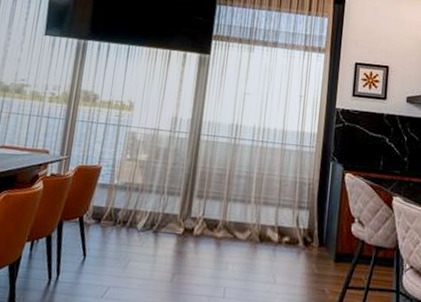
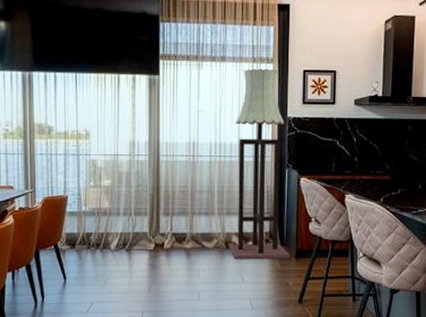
floor lamp: none [262,56,333,261] -> present [228,68,290,259]

